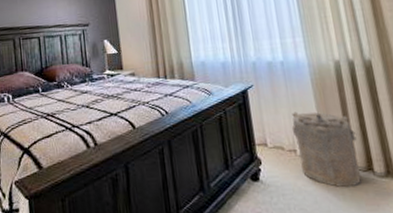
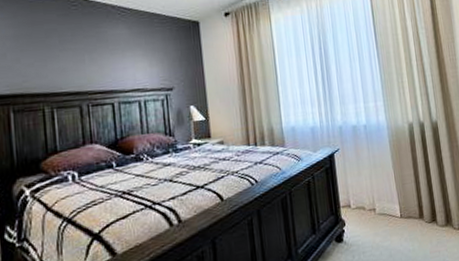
laundry hamper: present [291,111,361,188] -> none [372,171,427,240]

